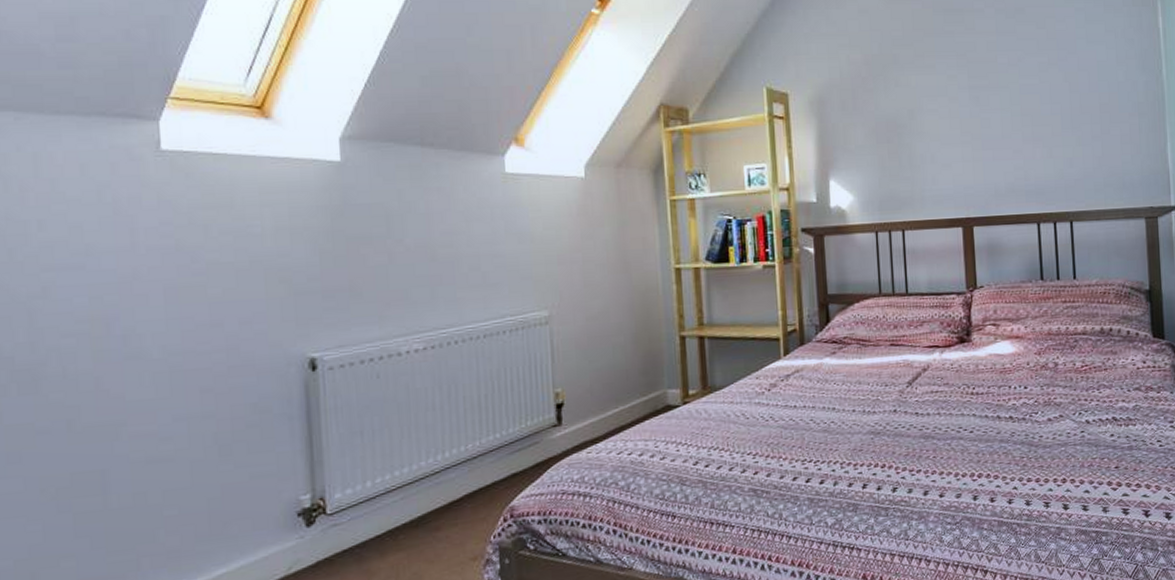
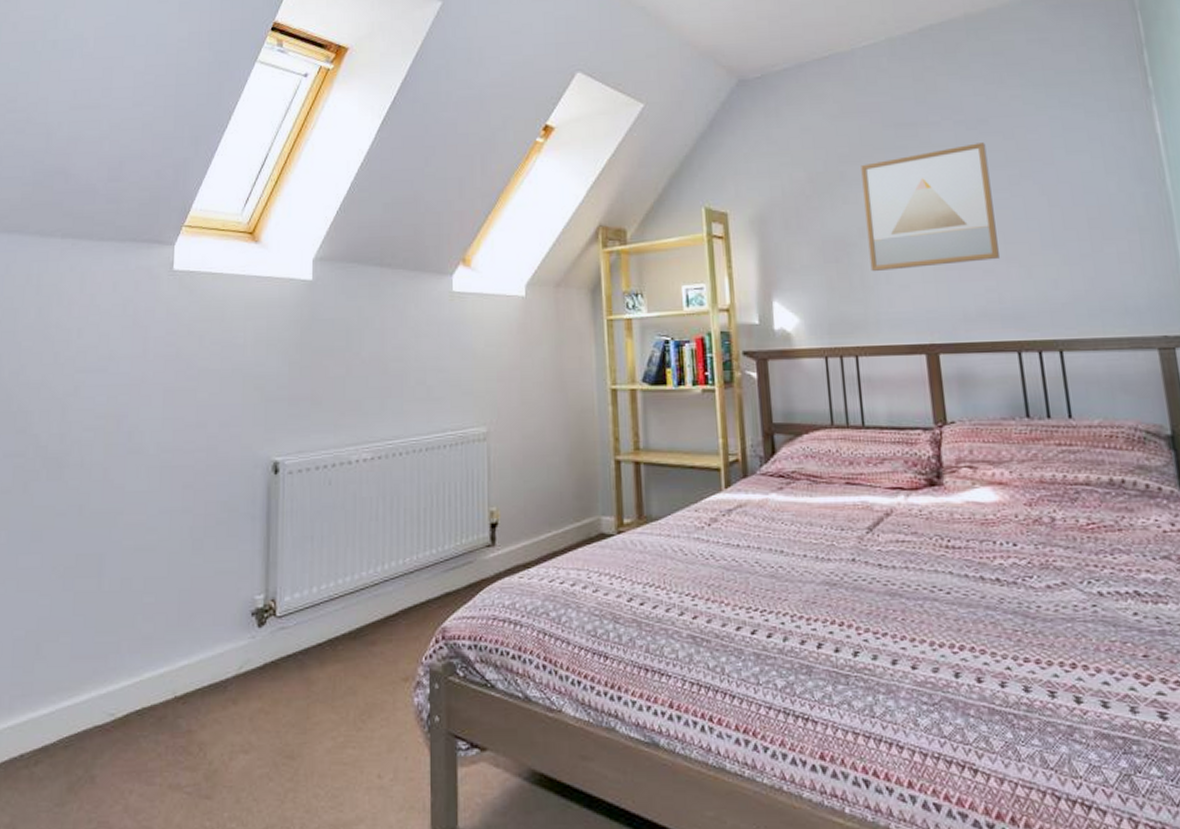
wall art: none [912,31,1027,152] -> present [861,143,999,272]

